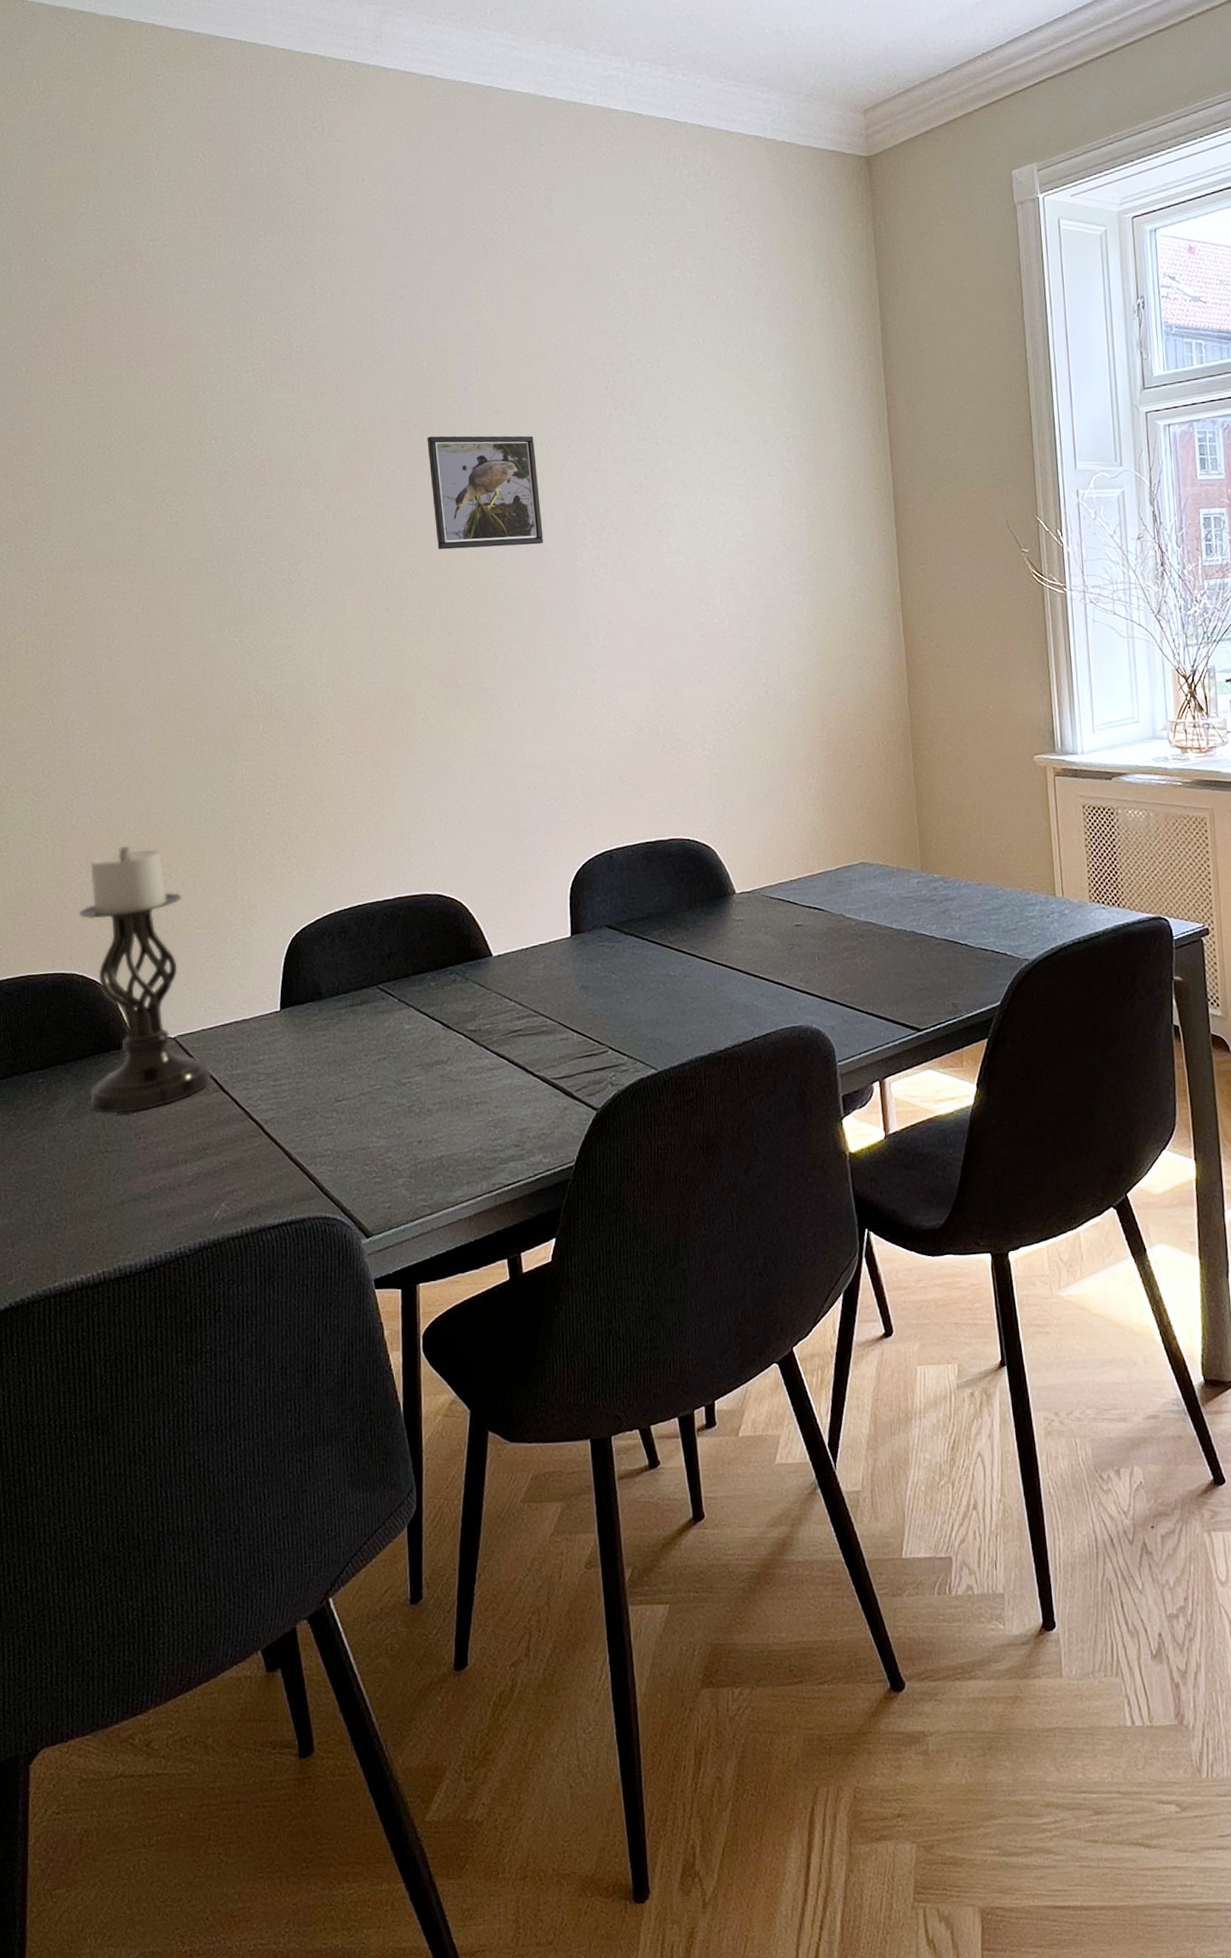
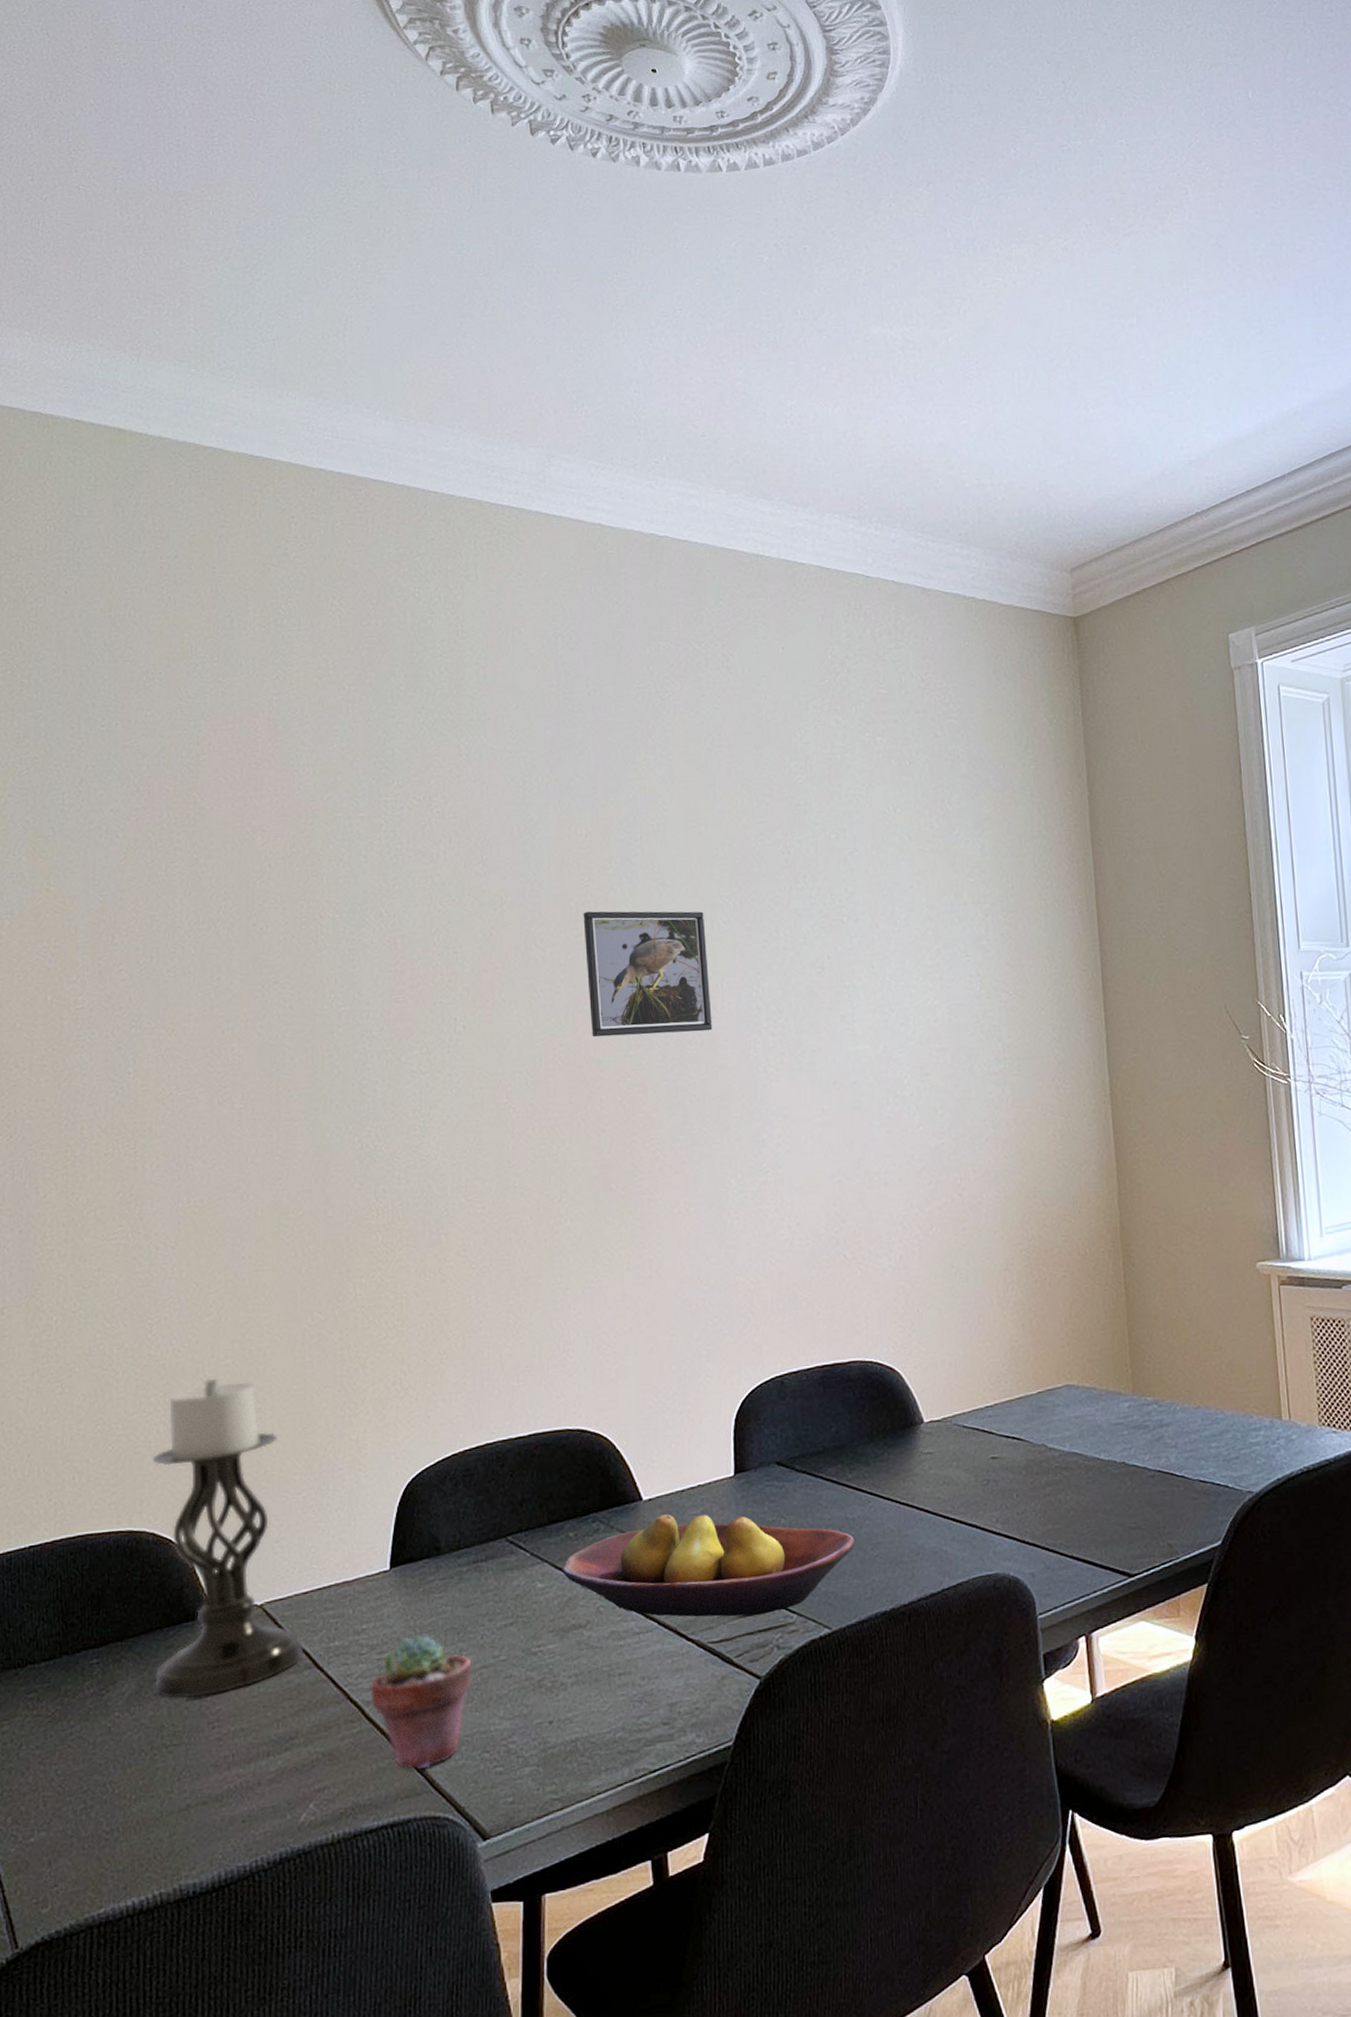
potted succulent: none [268,1065,353,1178] -> present [370,1633,472,1770]
fruit bowl: none [425,969,676,1057] -> present [561,1514,855,1617]

